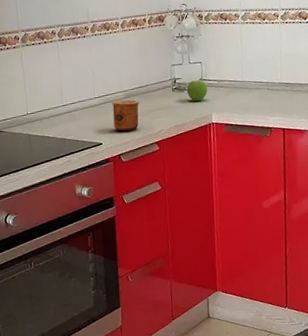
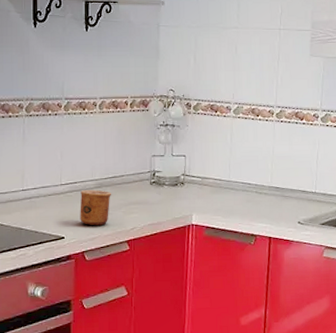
fruit: present [186,80,208,102] -> none [166,175,190,199]

